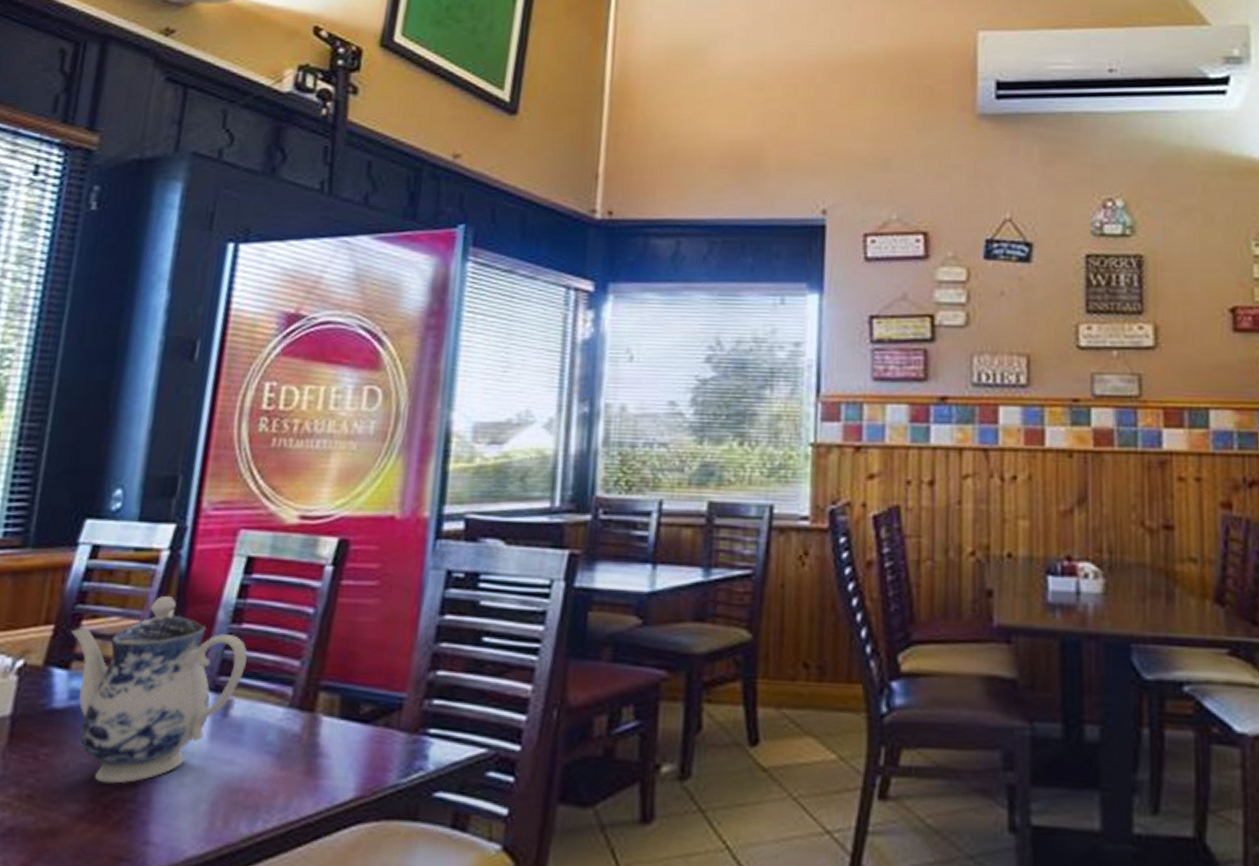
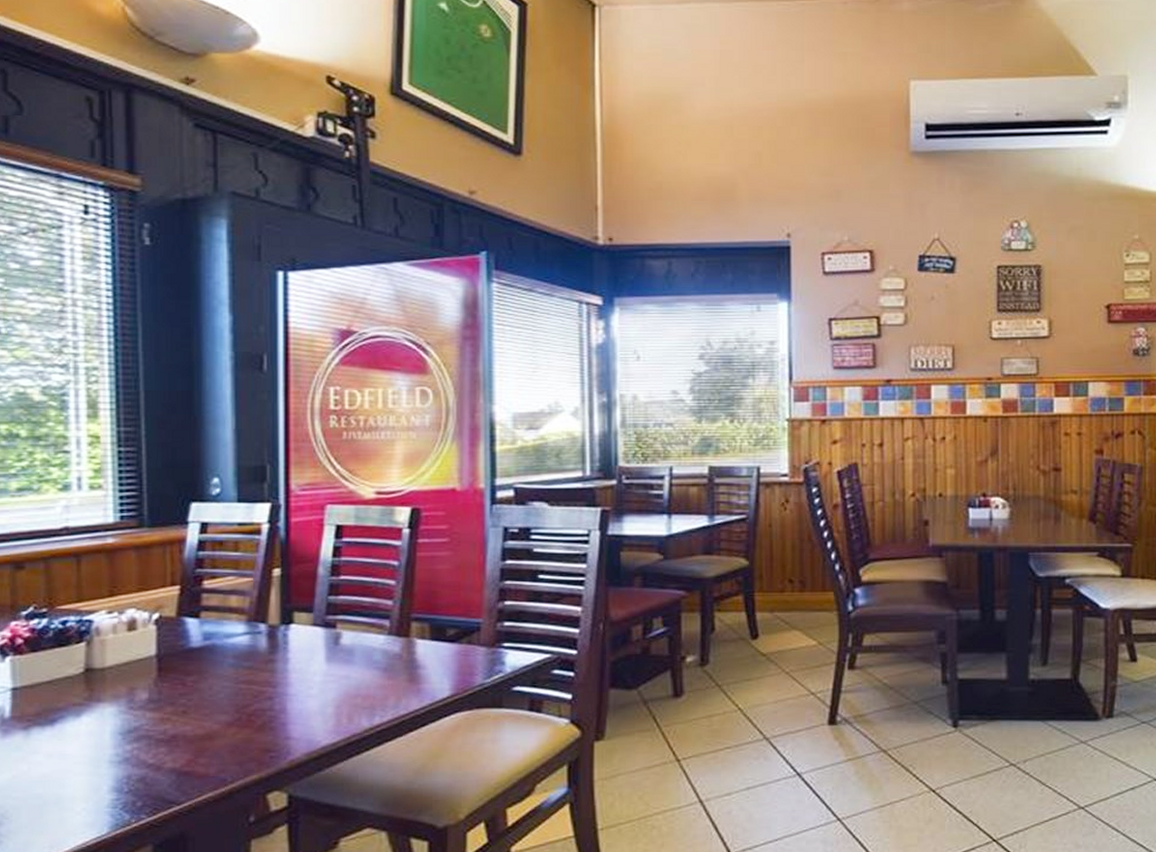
teapot: present [71,596,248,784] -> none [195,559,348,699]

